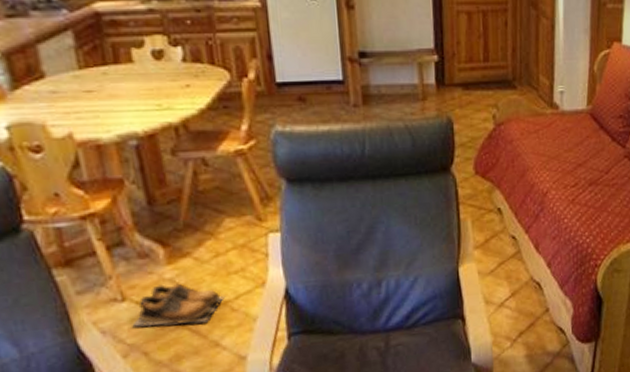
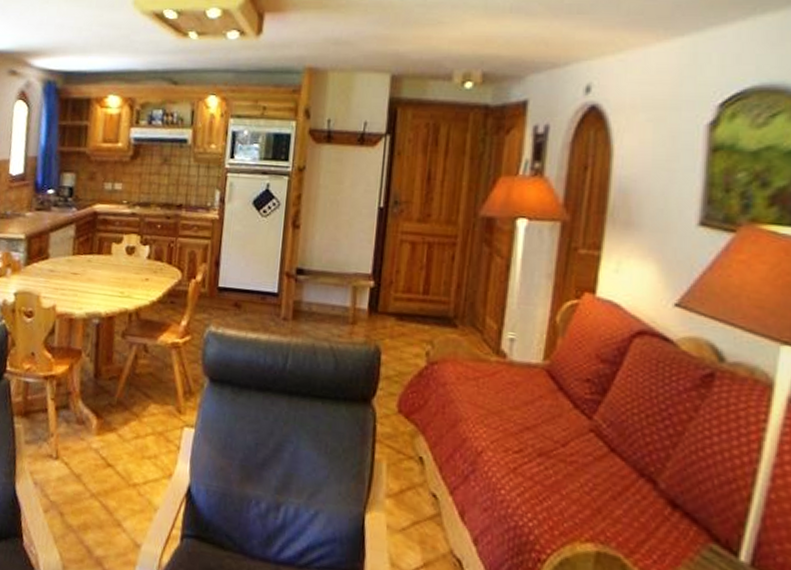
shoes: present [132,283,226,327] -> none [58,452,136,500]

